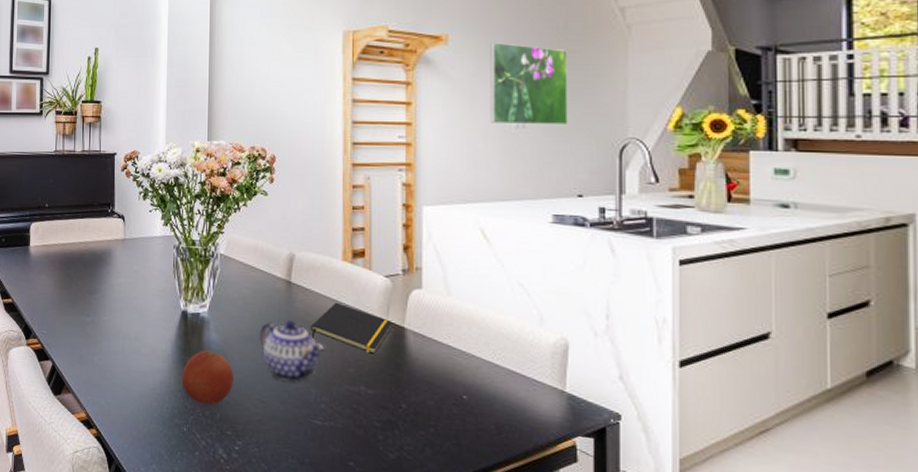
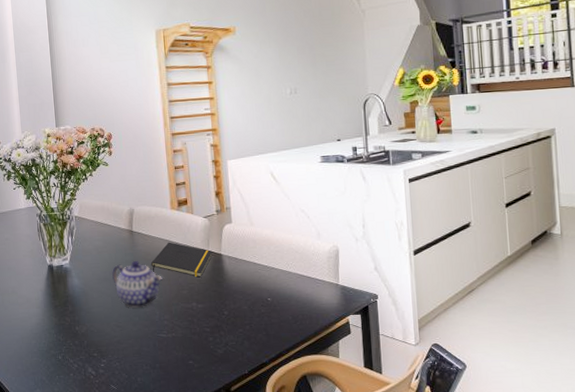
fruit: present [181,350,234,406] -> none [53,293,95,336]
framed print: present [490,42,568,126] -> none [266,30,326,92]

